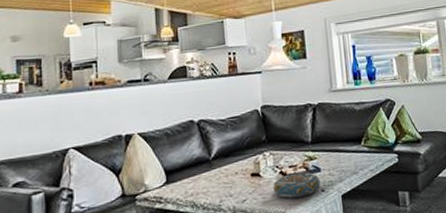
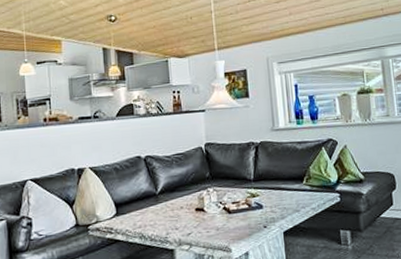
decorative bowl: present [273,172,320,199] -> none [217,208,263,234]

